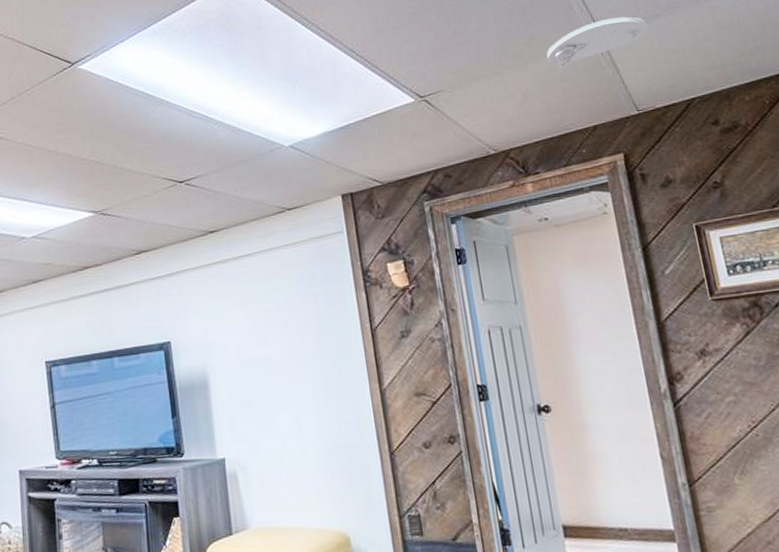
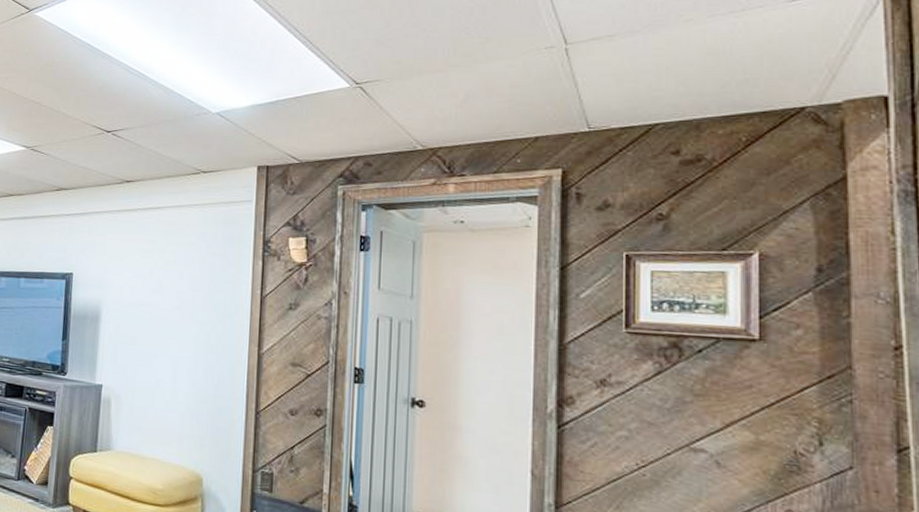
smoke detector: present [546,16,649,69] -> none [500,29,622,74]

